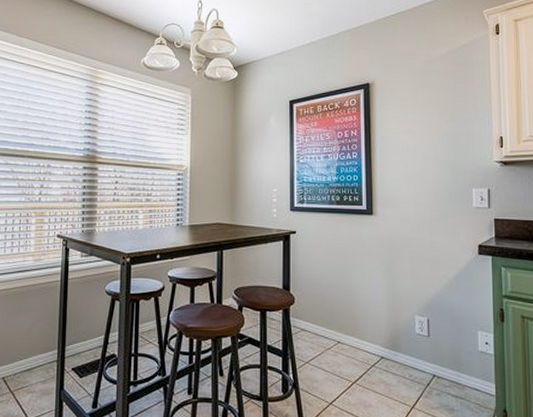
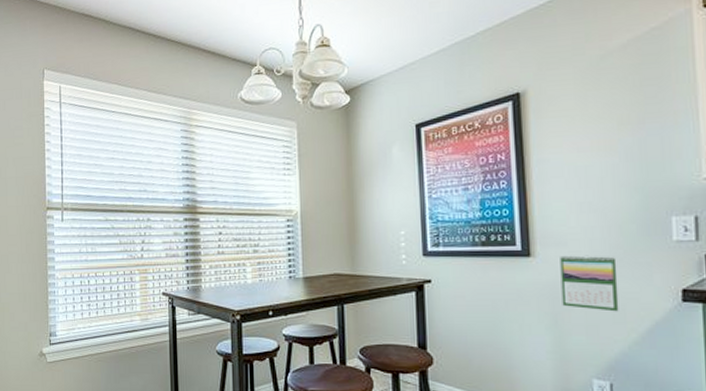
calendar: none [394,215,435,261] -> present [560,255,619,312]

